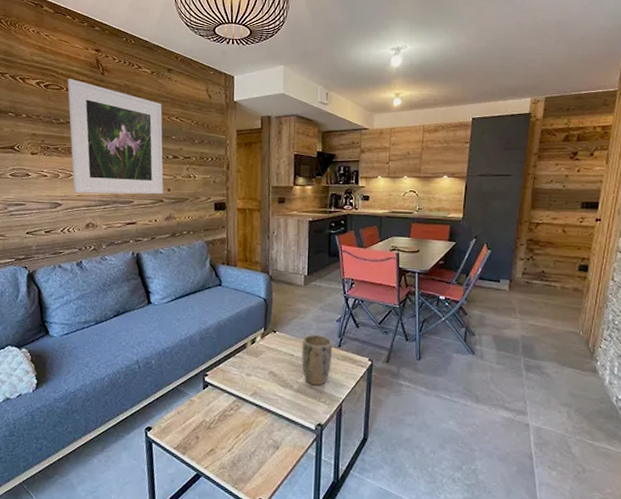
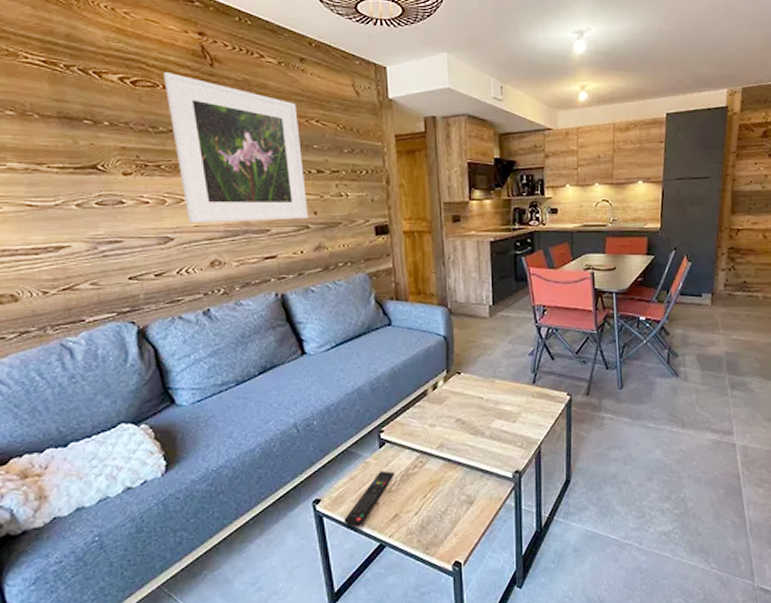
remote control: none [169,409,214,455] -> present [344,470,395,527]
plant pot: present [301,334,332,386] -> none [491,371,526,429]

